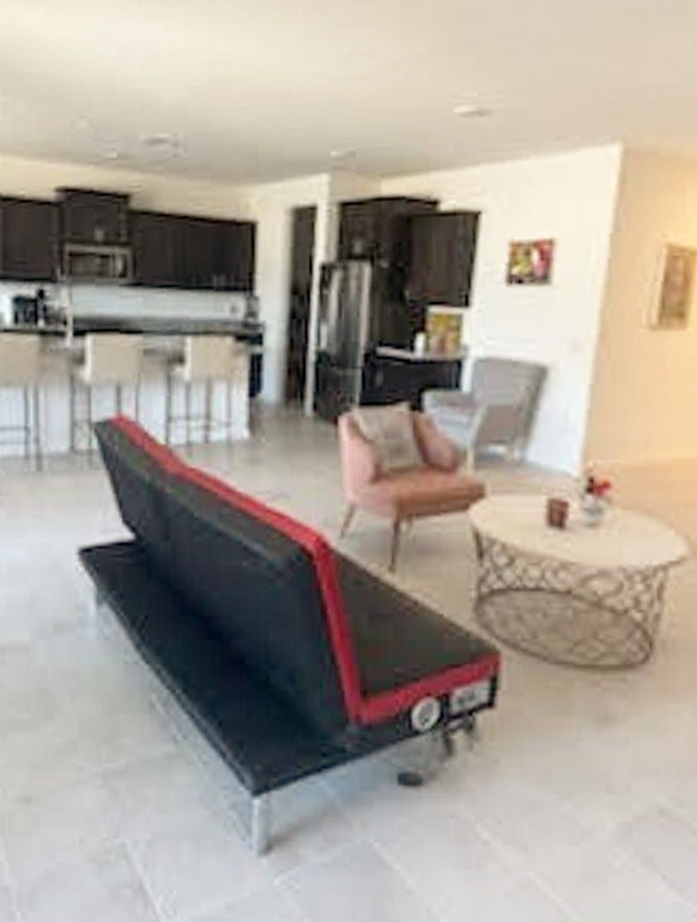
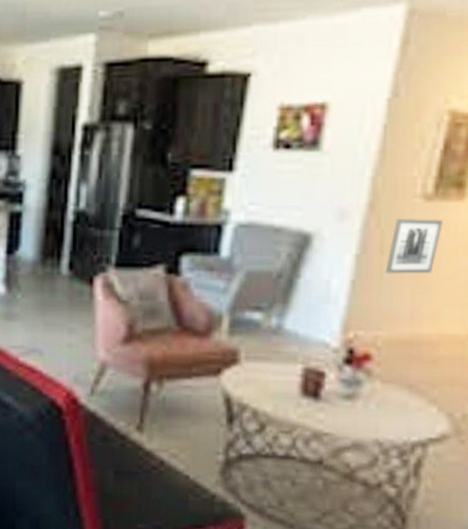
wall art: none [618,347,668,403] -> present [385,217,443,274]

